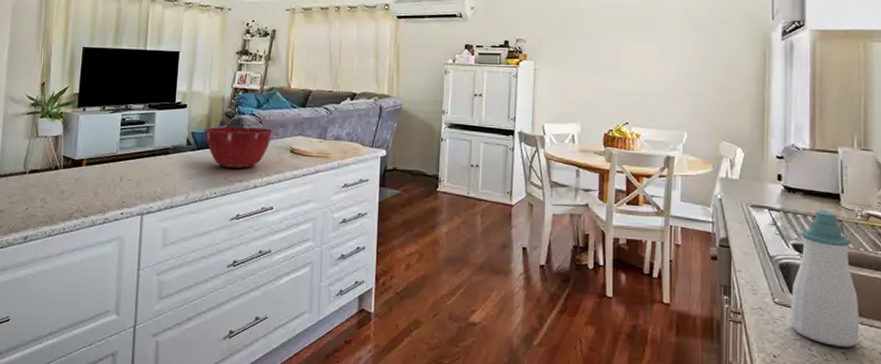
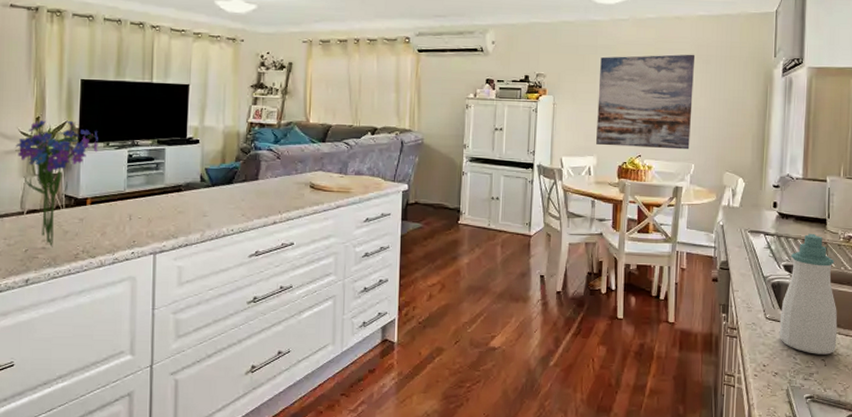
flowers: none [22,85,96,206] -> present [15,120,98,248]
mixing bowl: present [203,126,274,168] -> none [217,162,293,205]
wall art: none [580,17,683,117] -> present [596,54,694,150]

